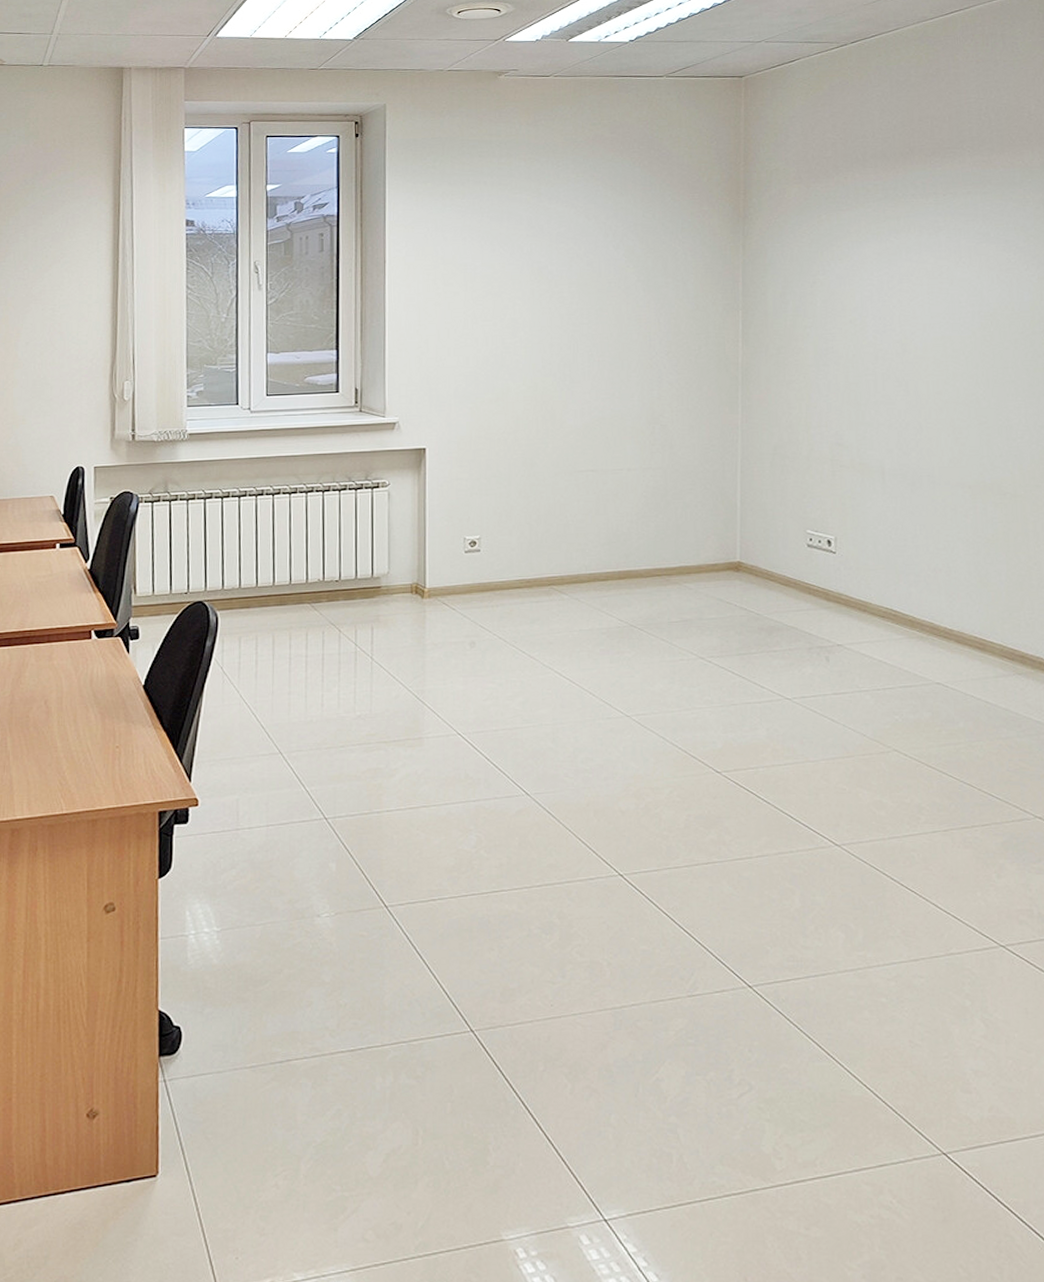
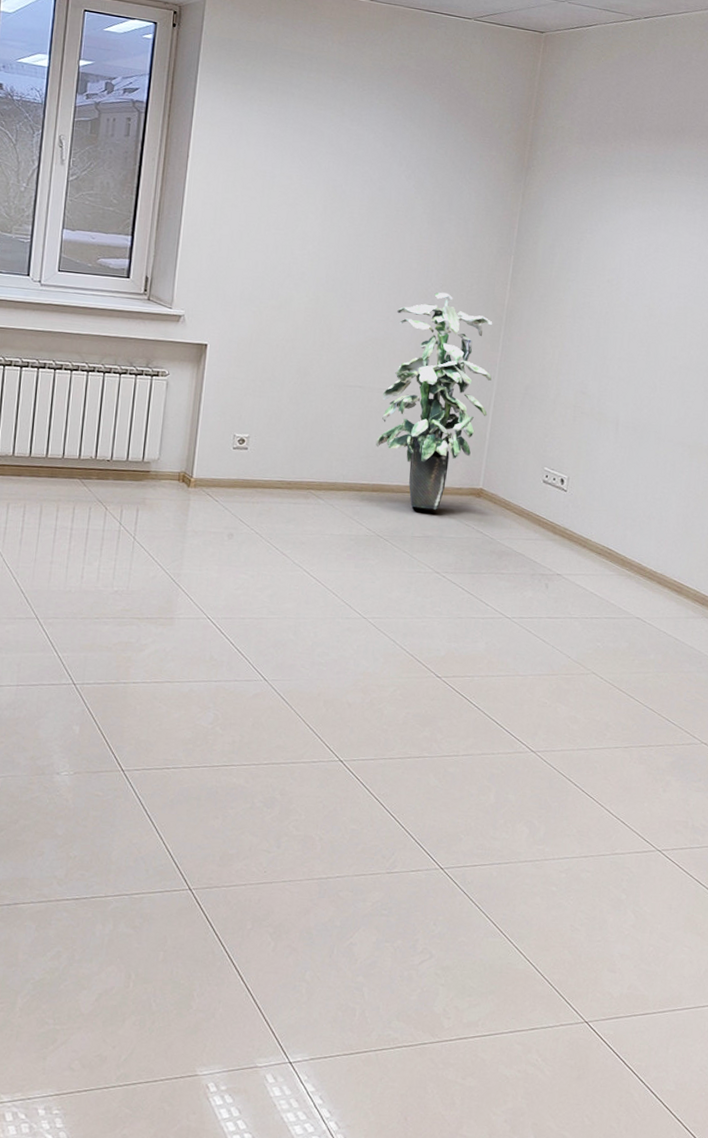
indoor plant: none [616,359,735,593] -> present [375,292,493,511]

